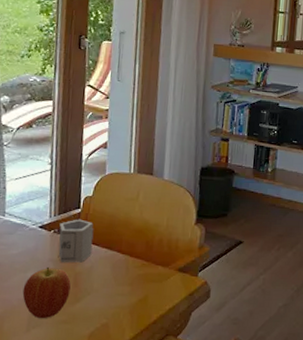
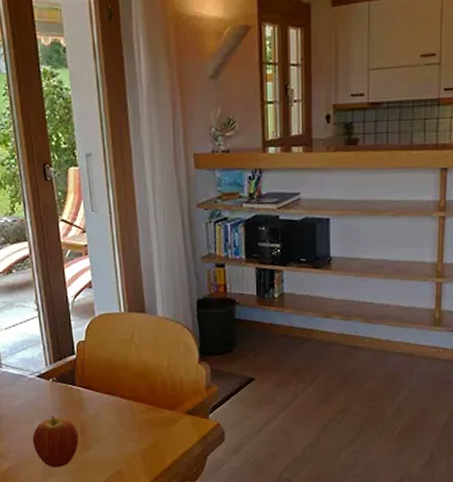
cup: present [58,219,94,263] -> none [57,365,94,412]

